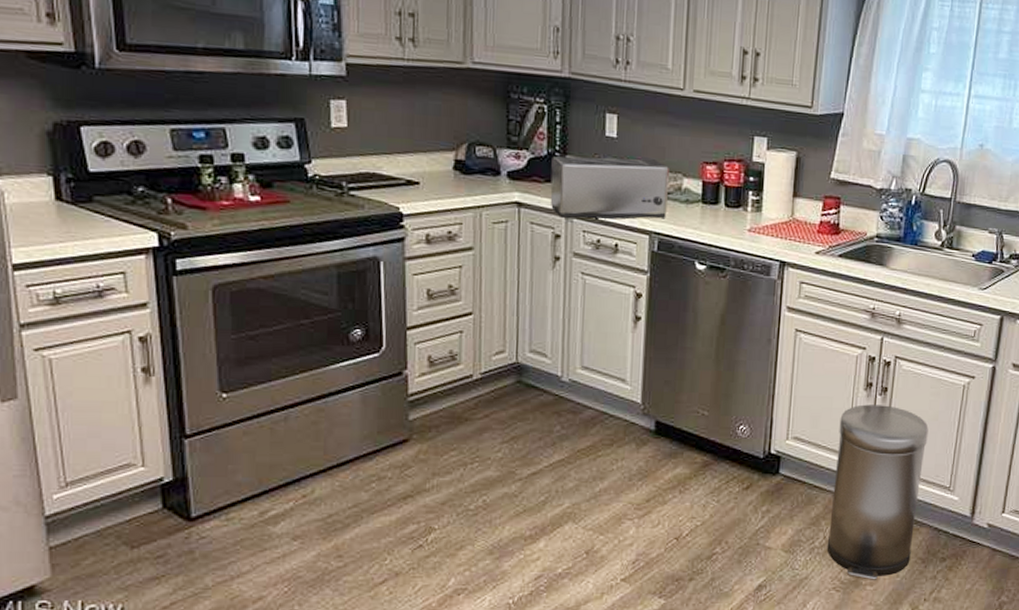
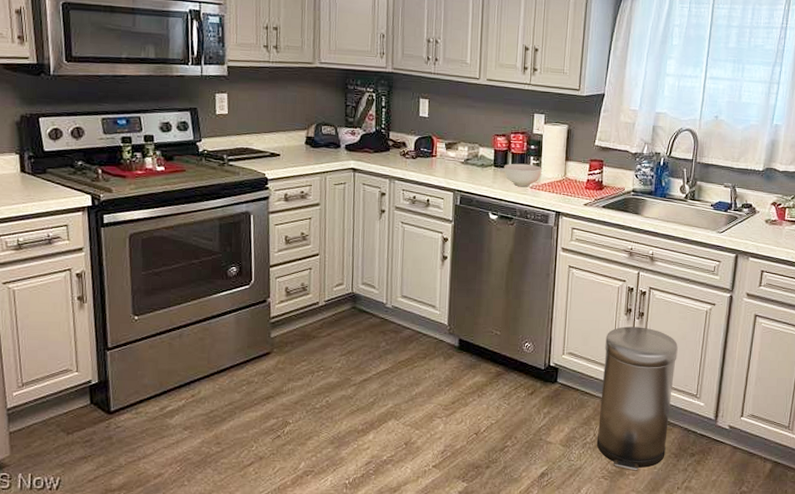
toaster: present [550,155,669,219] -> none [377,132,468,181]
bowl: none [714,199,764,229] -> present [504,163,542,186]

